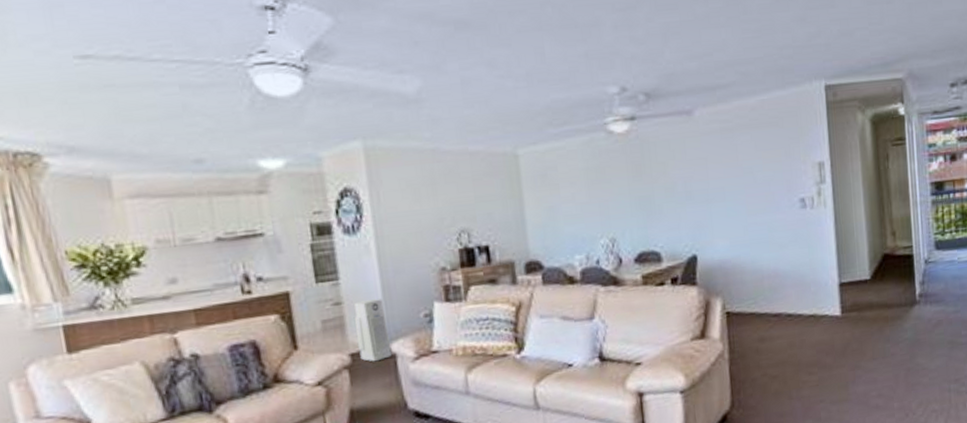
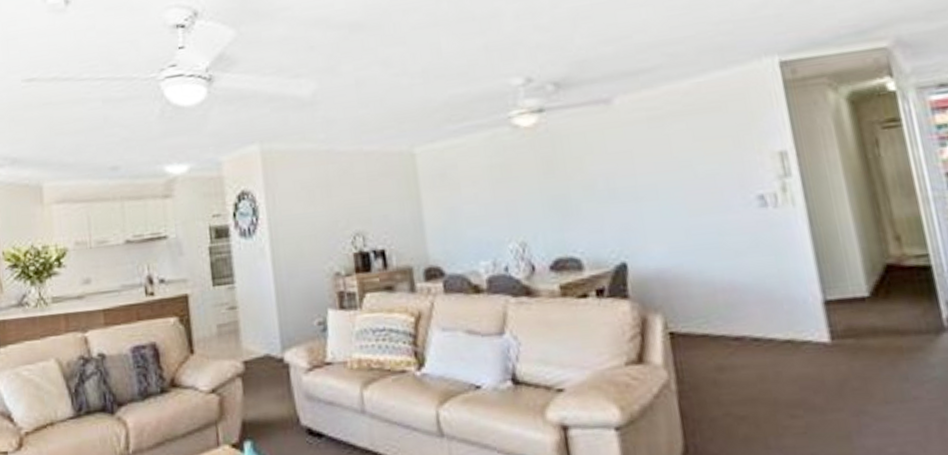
air purifier: present [353,299,393,362] -> none [248,304,285,371]

